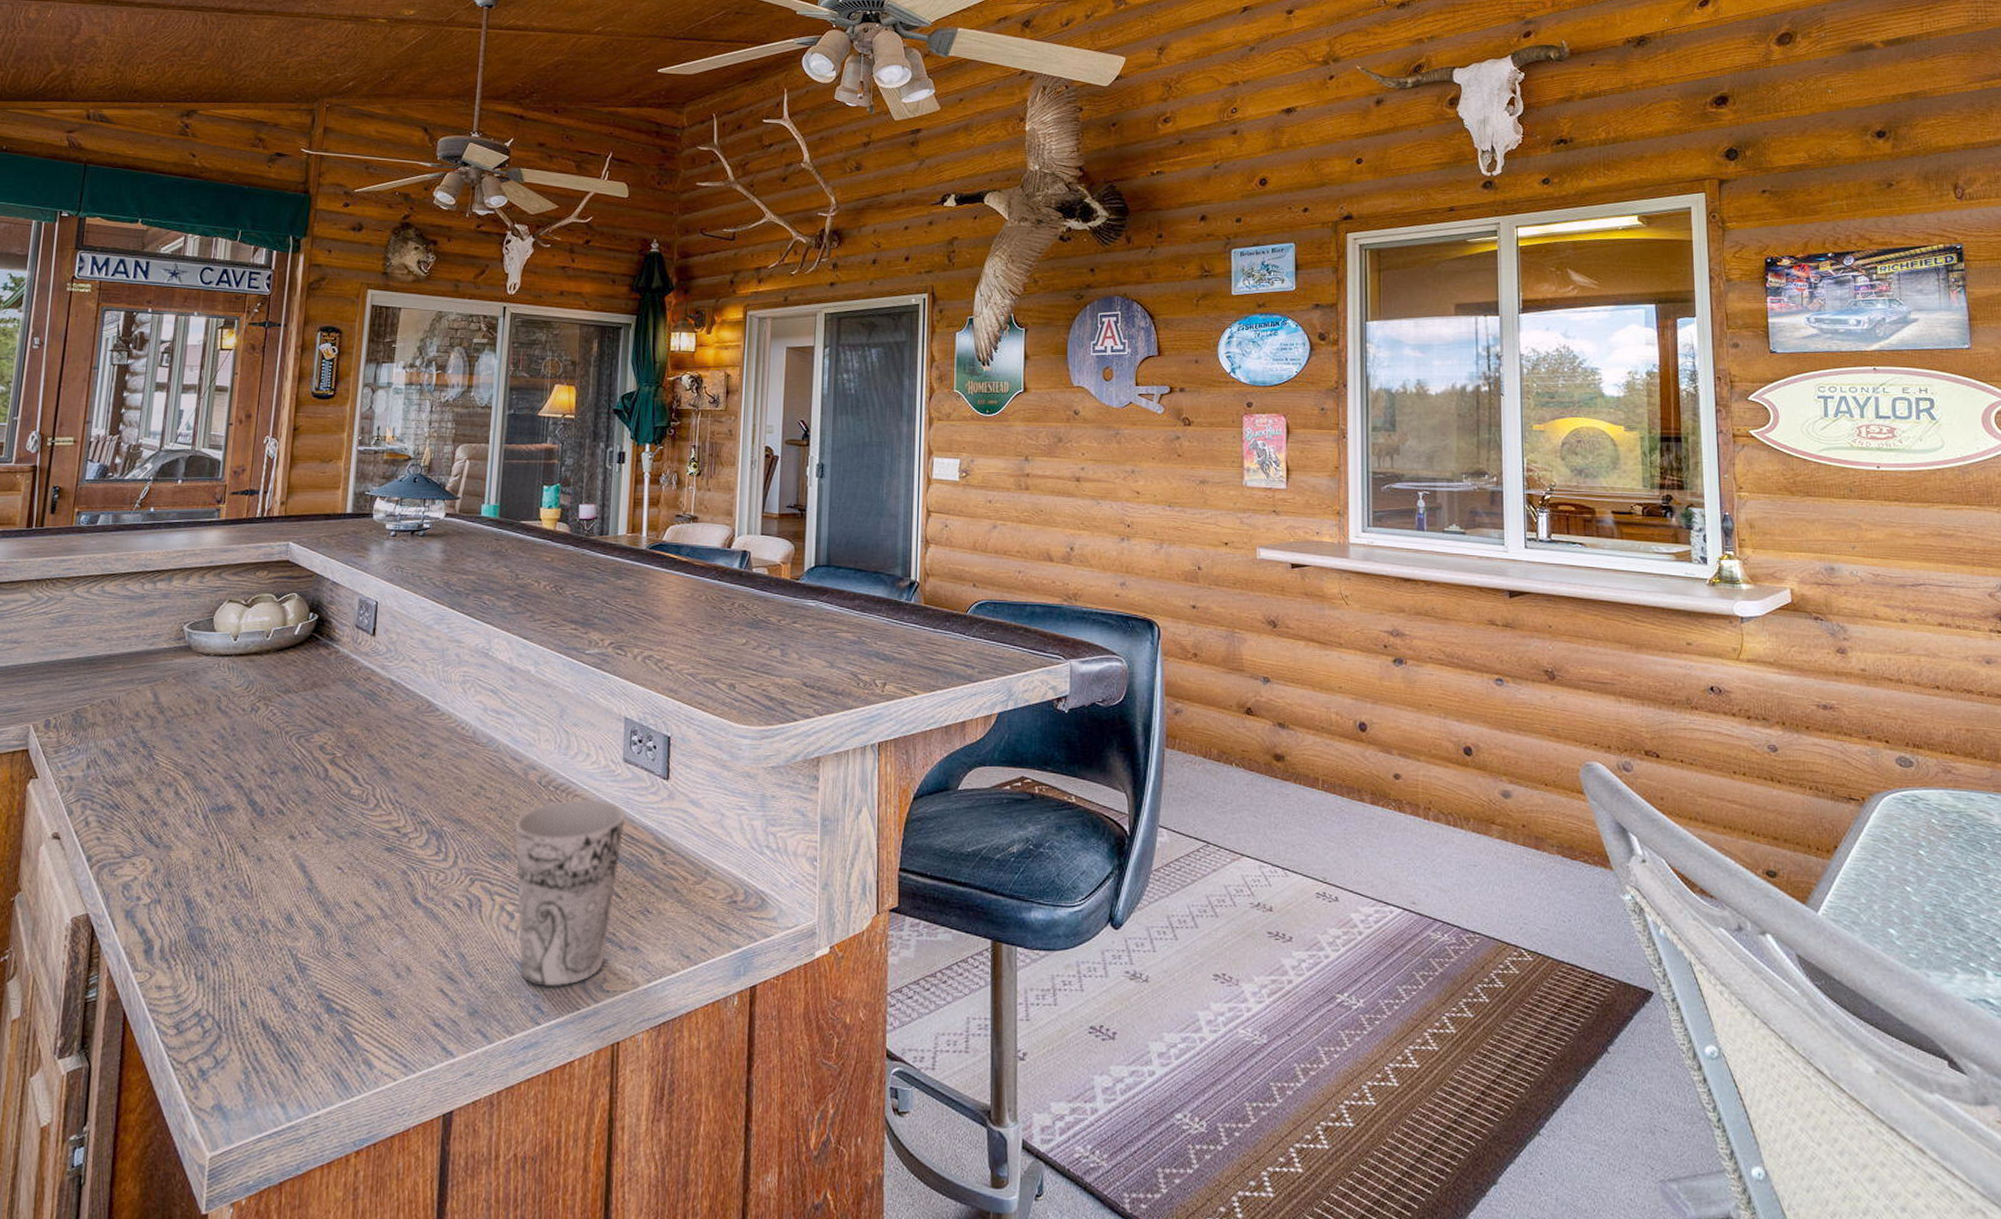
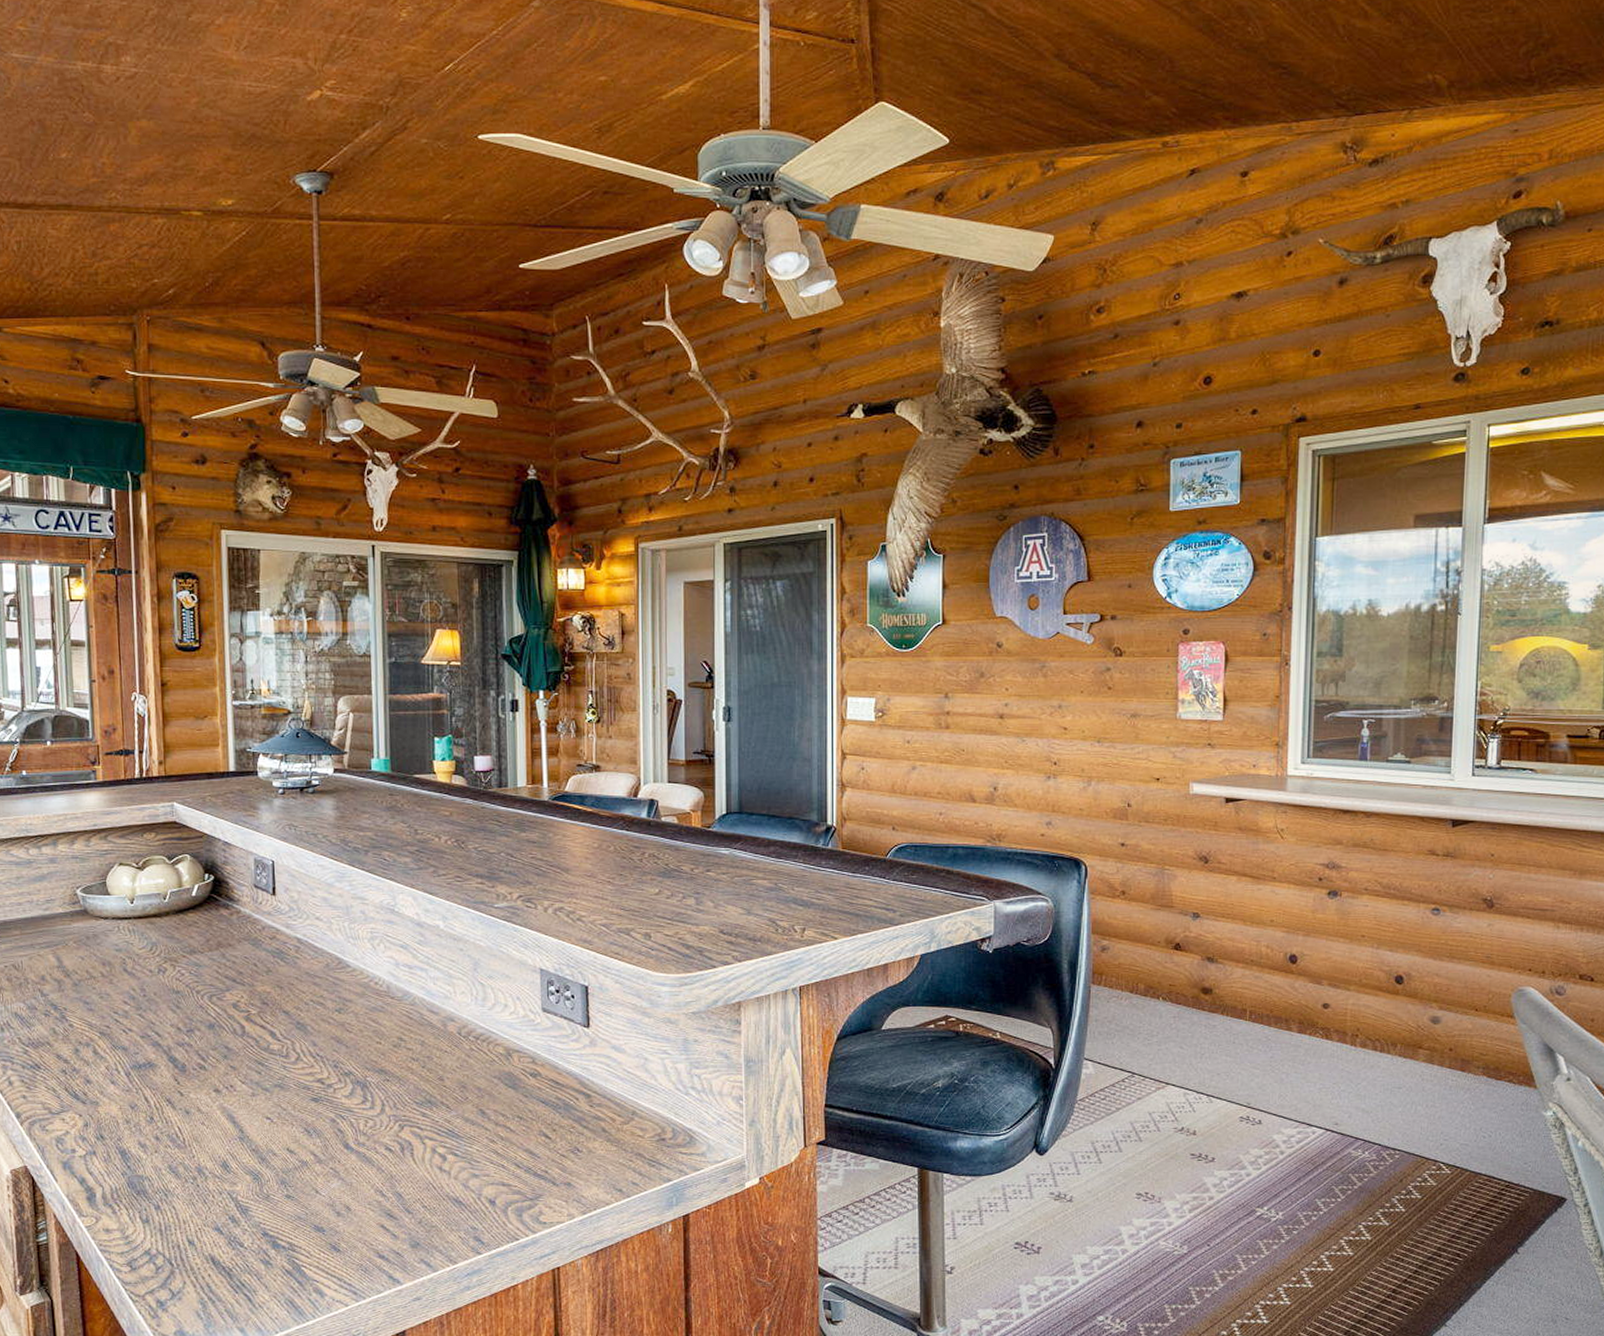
cup: present [515,799,625,987] -> none [438,1047,548,1221]

